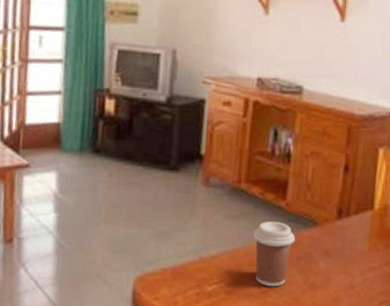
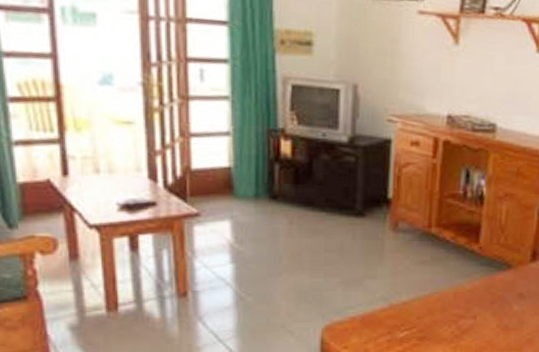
coffee cup: present [253,221,296,287] -> none [445,266,489,331]

